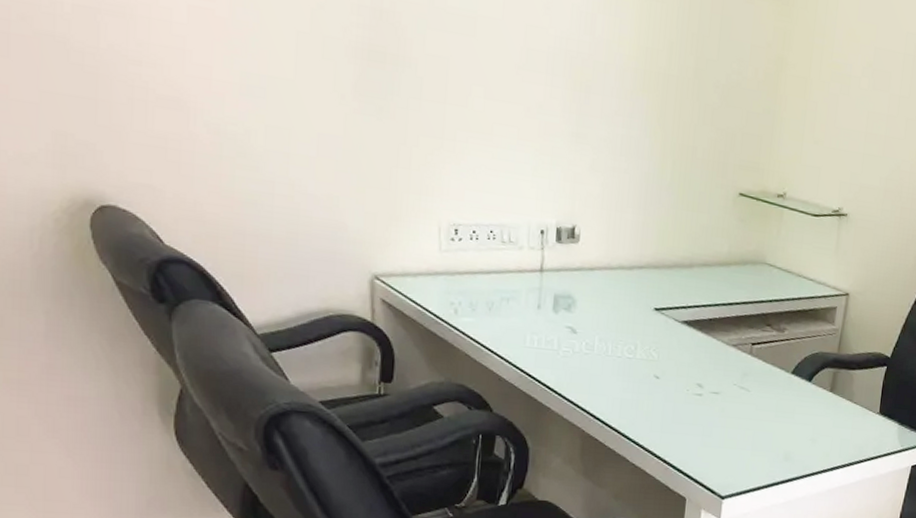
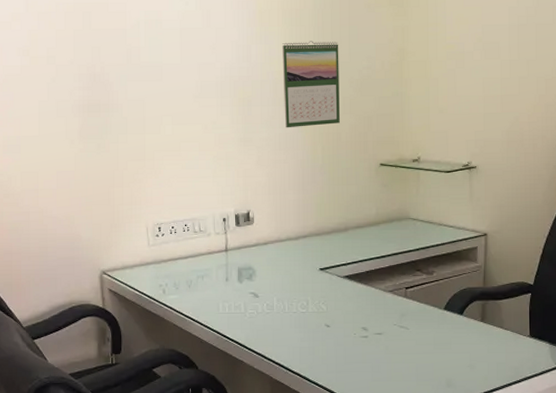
calendar: none [630,19,707,135] -> present [282,41,340,128]

